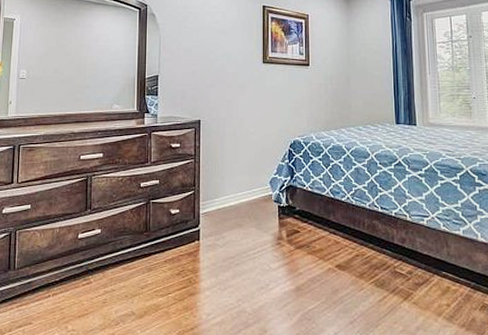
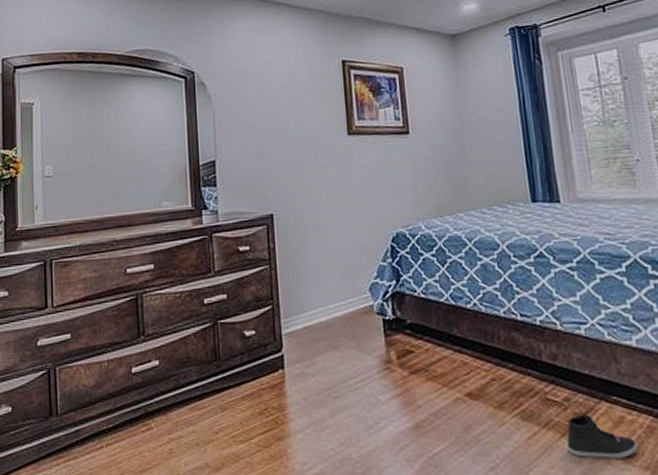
sneaker: none [407,283,458,318] -> present [567,413,638,459]

